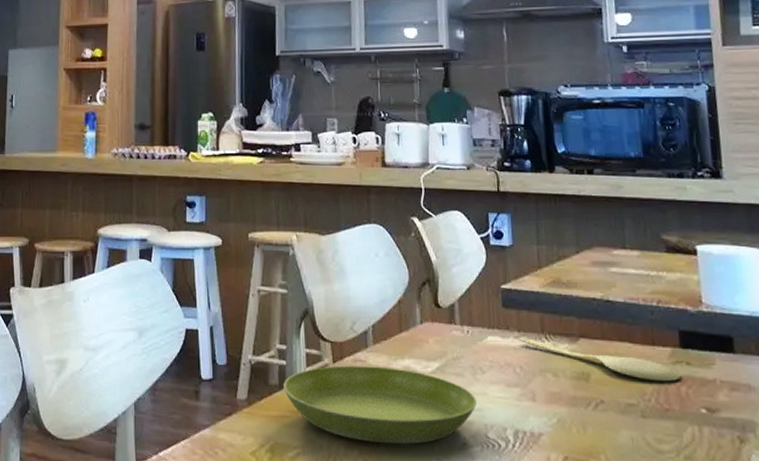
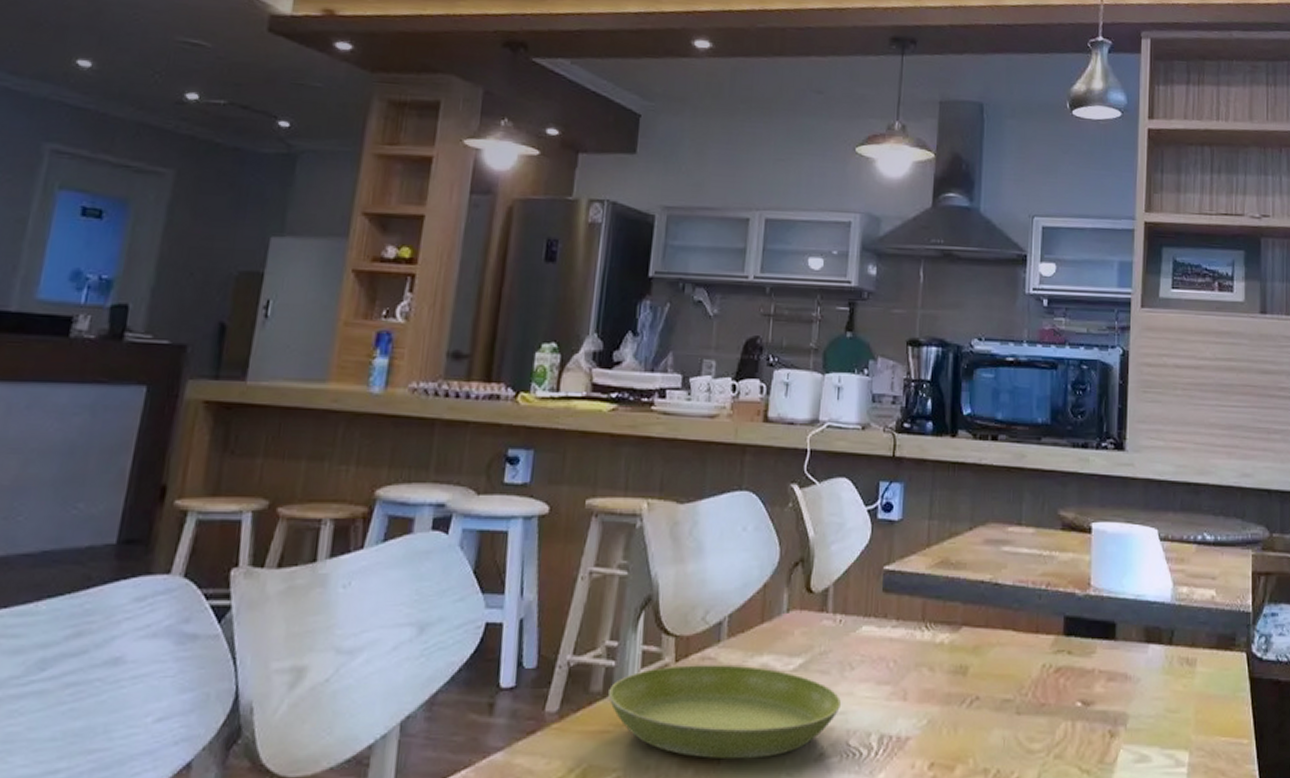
spoon: present [518,337,681,382] -> none [896,626,1061,674]

